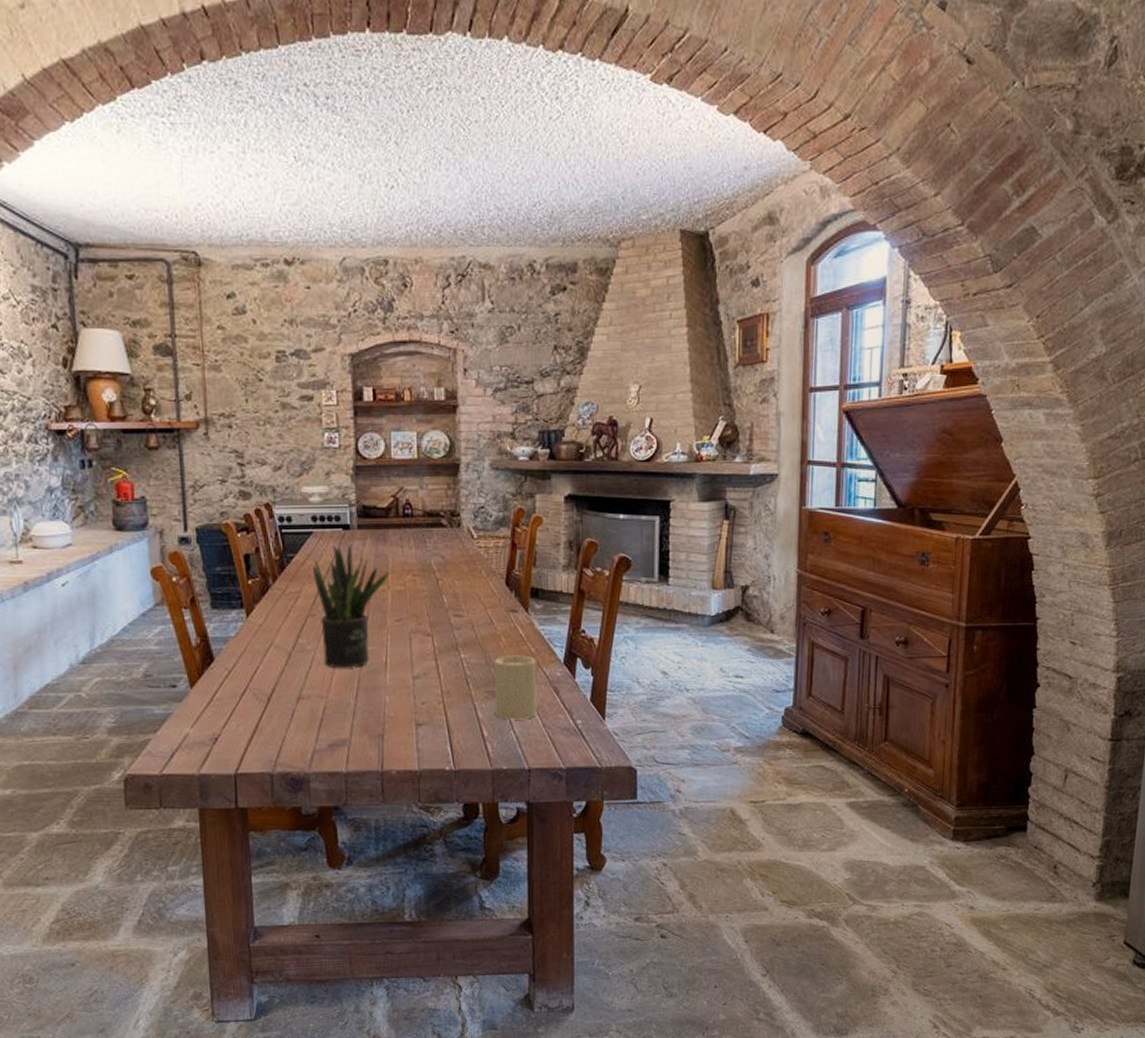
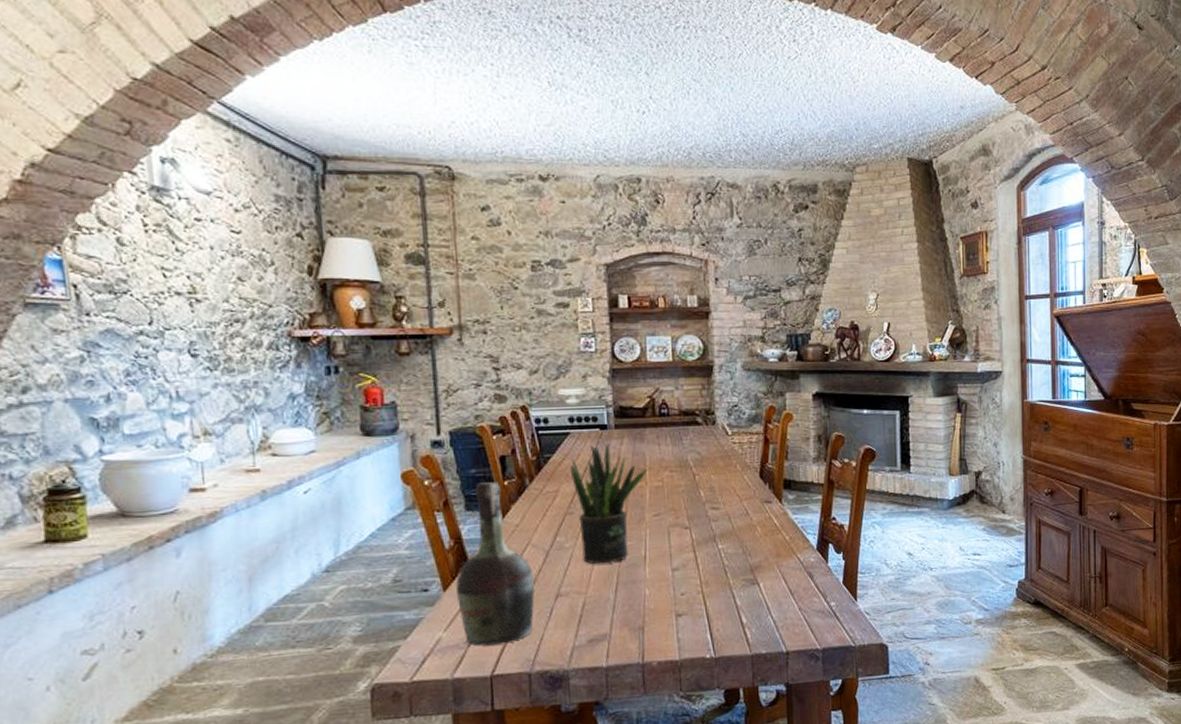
cognac bottle: none [202,581,277,744] -> present [455,482,535,646]
candle: present [493,655,538,720] -> none [749,543,793,606]

